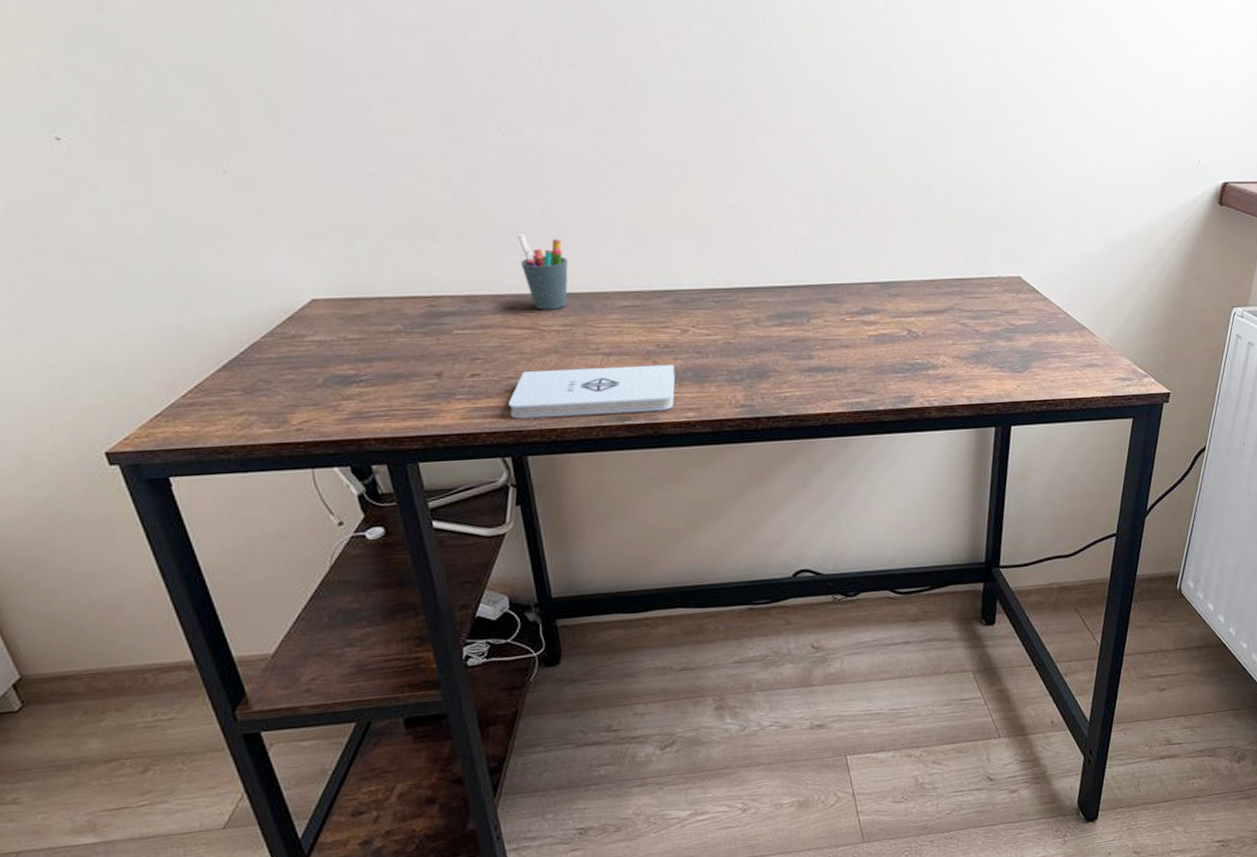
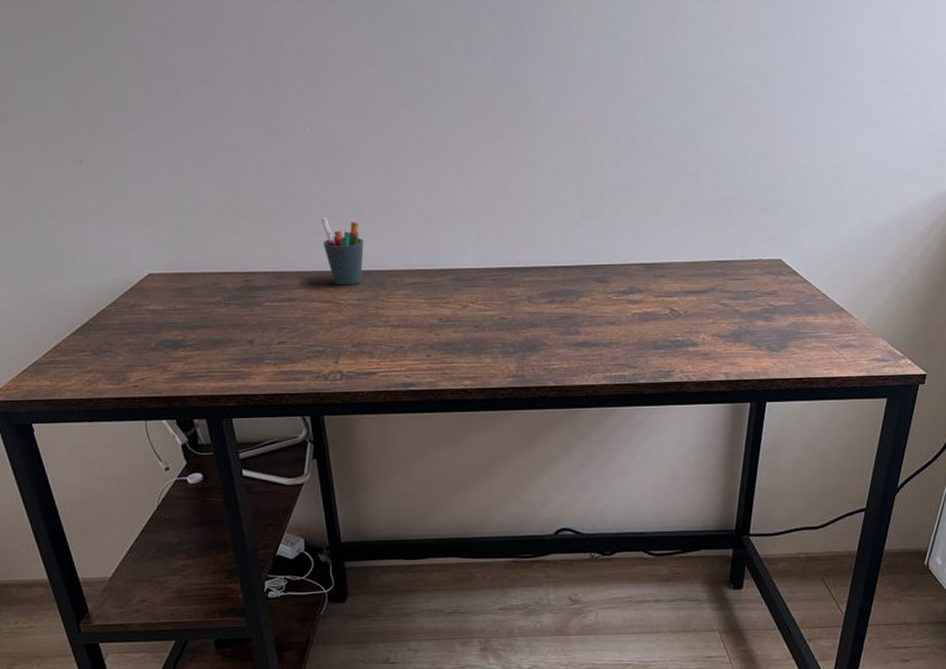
notepad: present [509,365,676,419] -> none [309,337,455,382]

